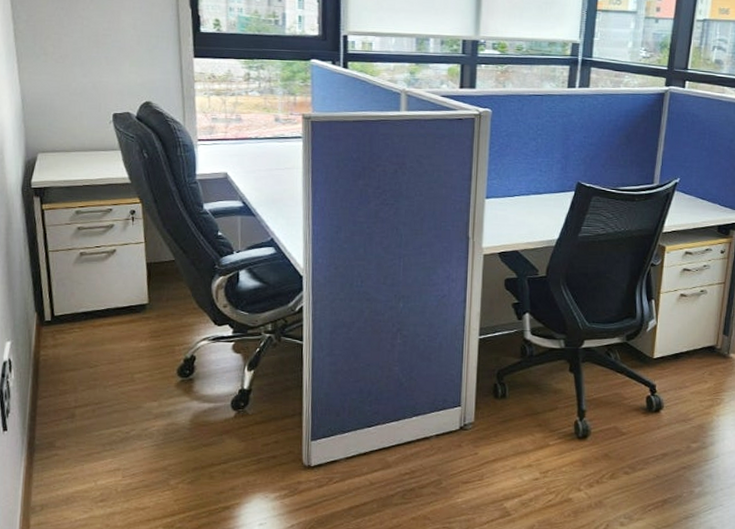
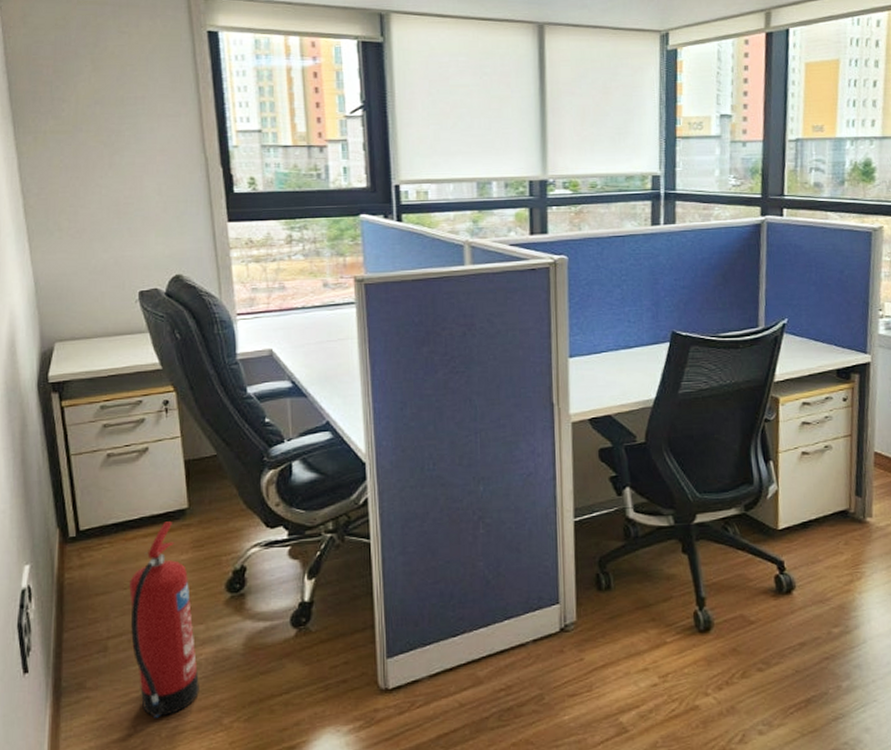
fire extinguisher: none [95,314,151,475] -> present [129,521,199,718]

